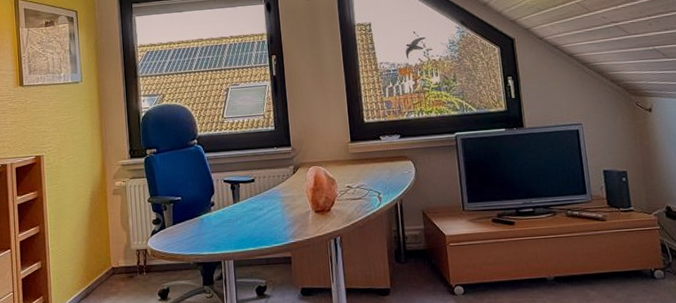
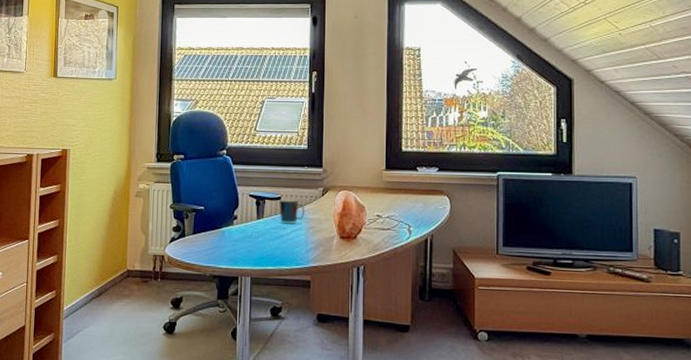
mug: none [253,179,279,205] -> present [279,198,305,224]

